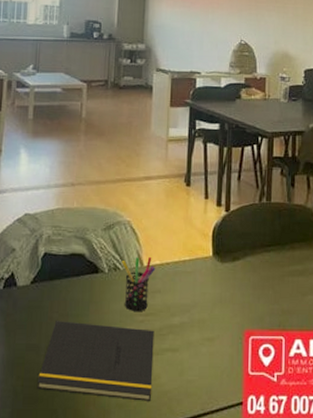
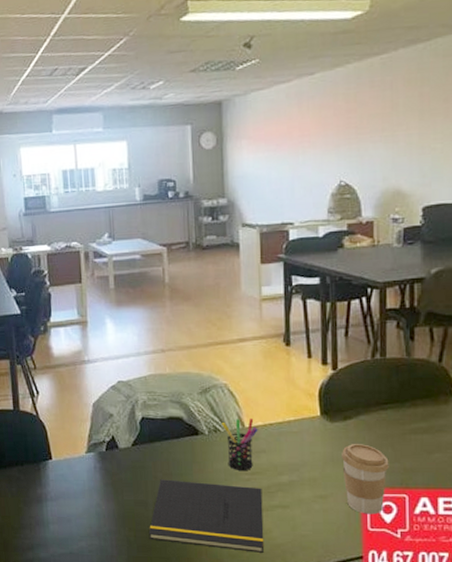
coffee cup: none [229,285,270,357] -> present [342,444,389,514]

